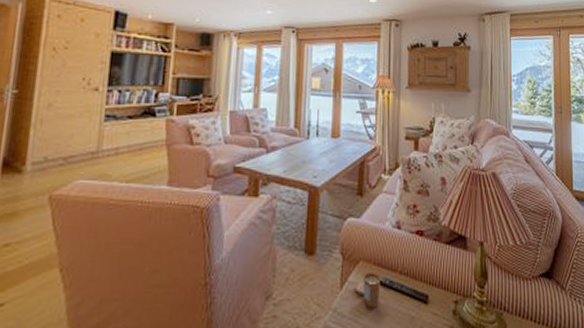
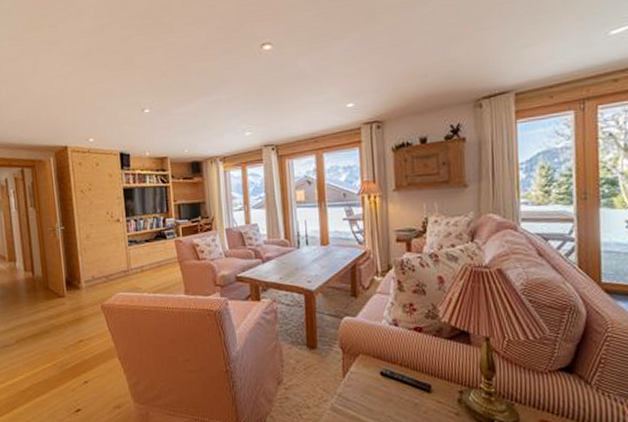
candle: present [354,273,381,309] -> none [356,365,382,395]

